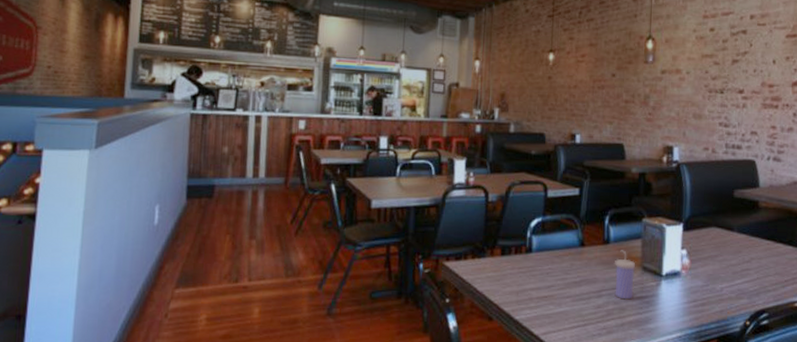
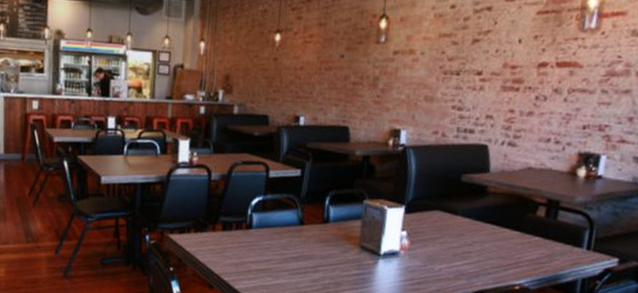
beverage cup: present [614,250,636,300] -> none [331,229,354,276]

